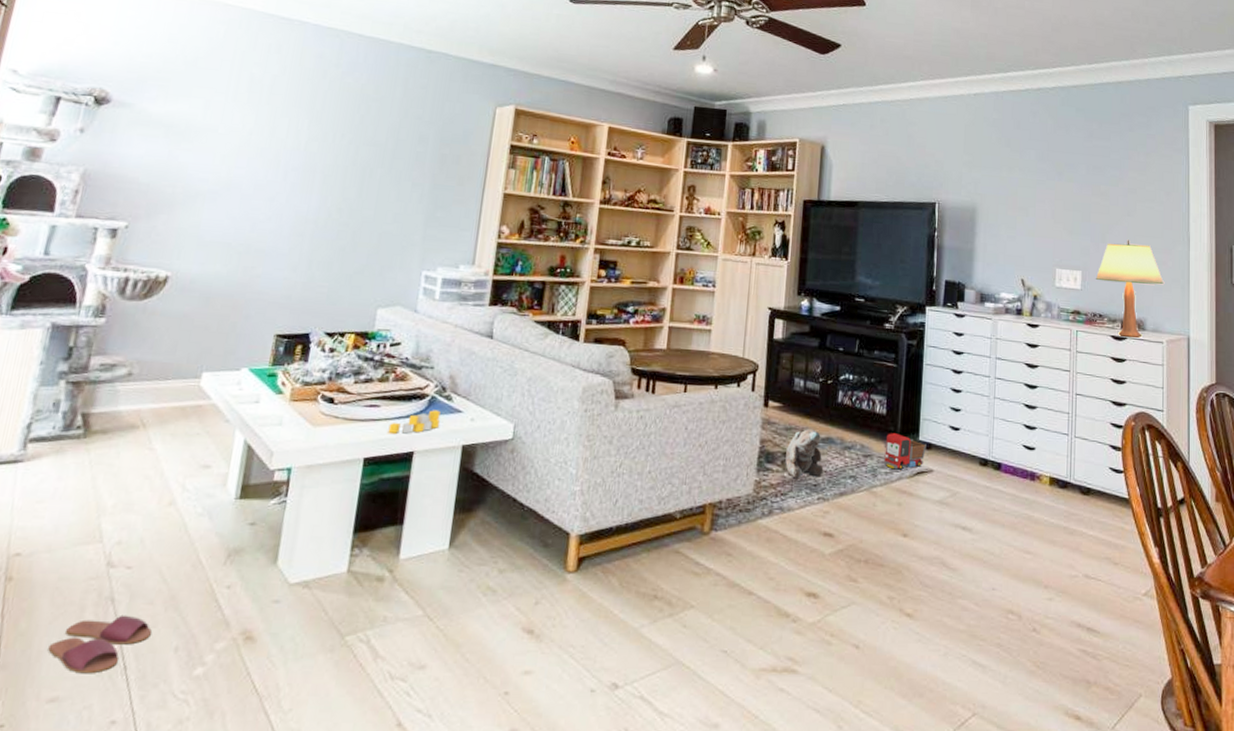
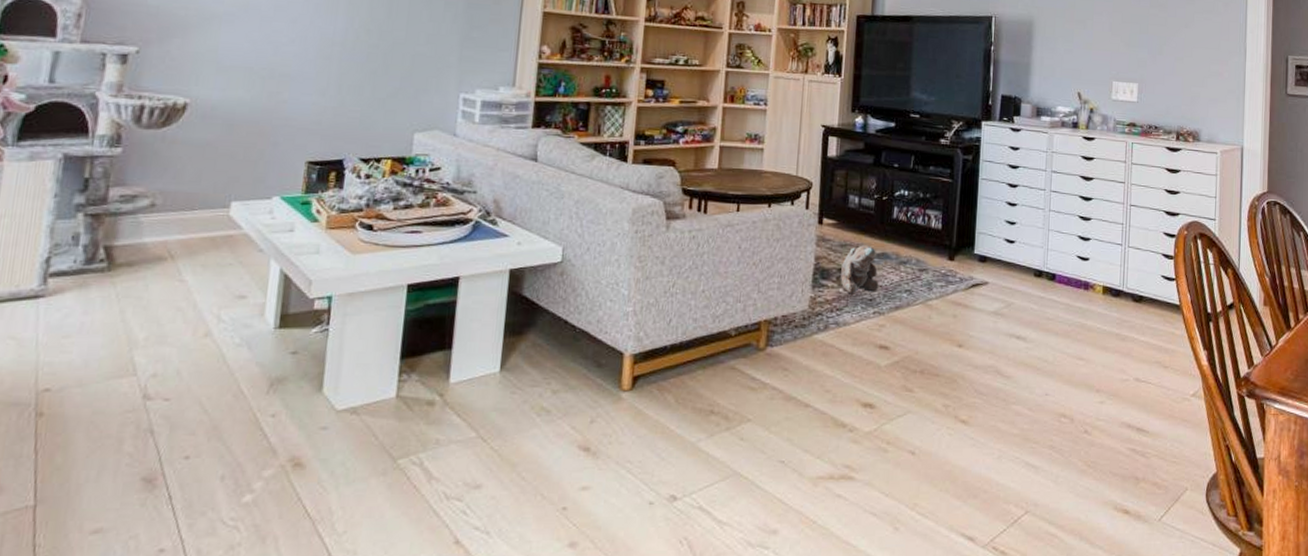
slippers: present [48,615,152,674] -> none [87,446,195,505]
toy blocks: present [388,410,441,434] -> none [431,234,486,259]
toy truck: present [884,433,927,470] -> none [939,247,982,283]
table lamp: present [1095,240,1164,338] -> none [1151,51,1219,149]

